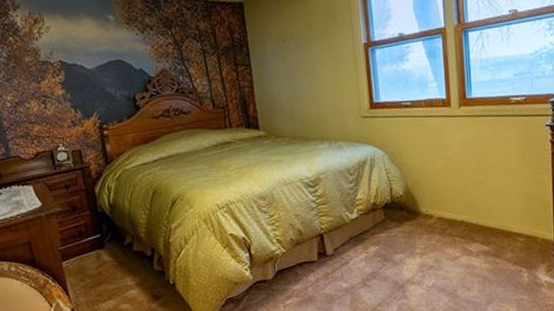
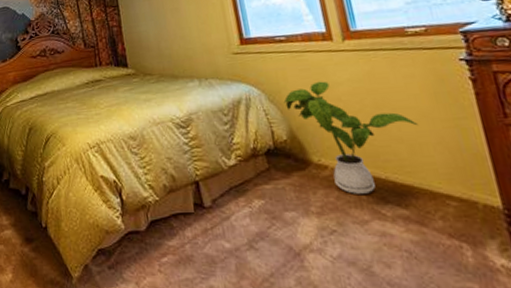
house plant: none [403,143,507,237] -> present [284,81,419,194]

